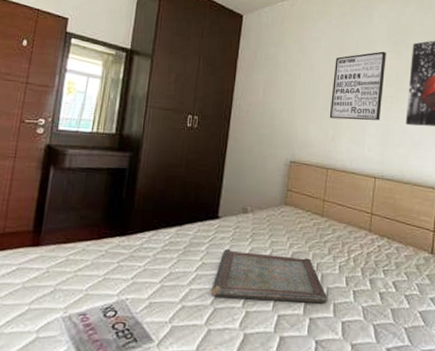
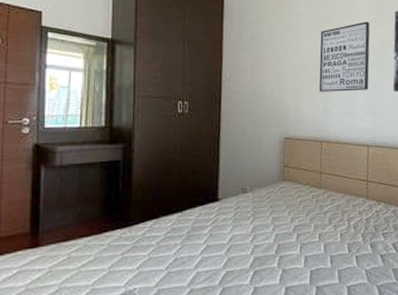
serving tray: present [211,248,328,304] -> none [218,229,333,277]

